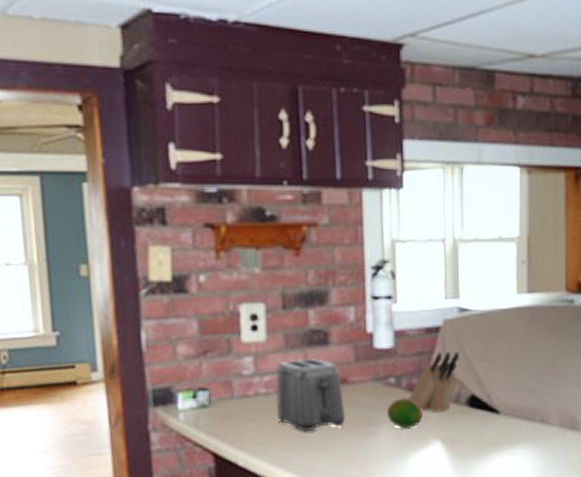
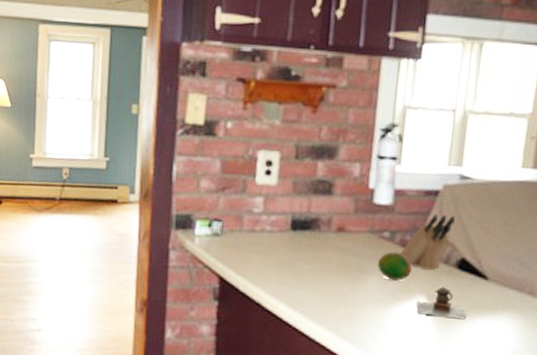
toaster: present [276,358,346,432] -> none [278,204,340,270]
teapot: none [433,428,485,460] -> present [417,287,467,319]

